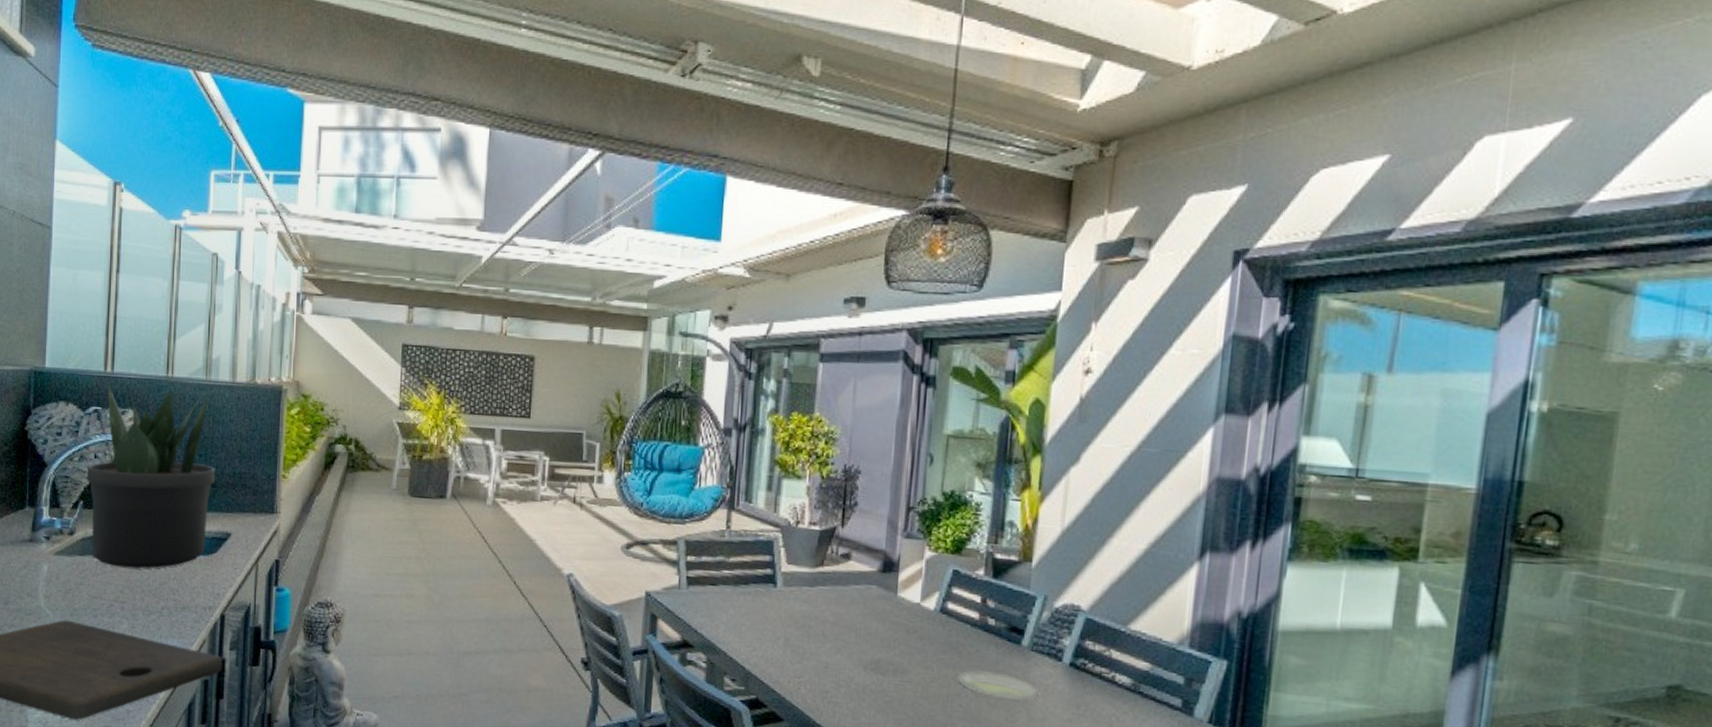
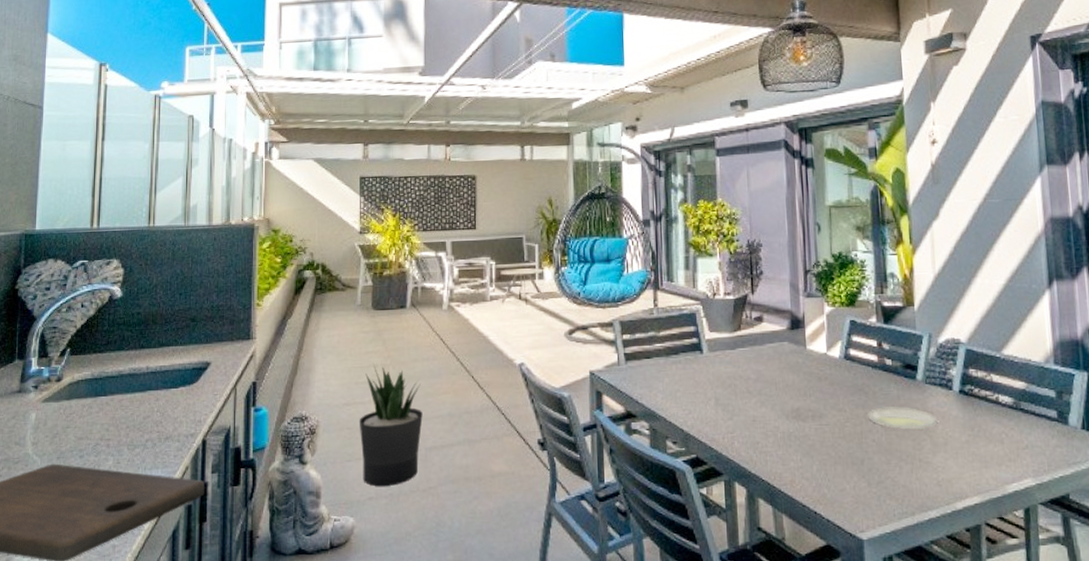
planter: present [86,381,216,568] -> none [73,236,195,407]
planter: none [387,555,457,687] -> present [359,363,423,486]

